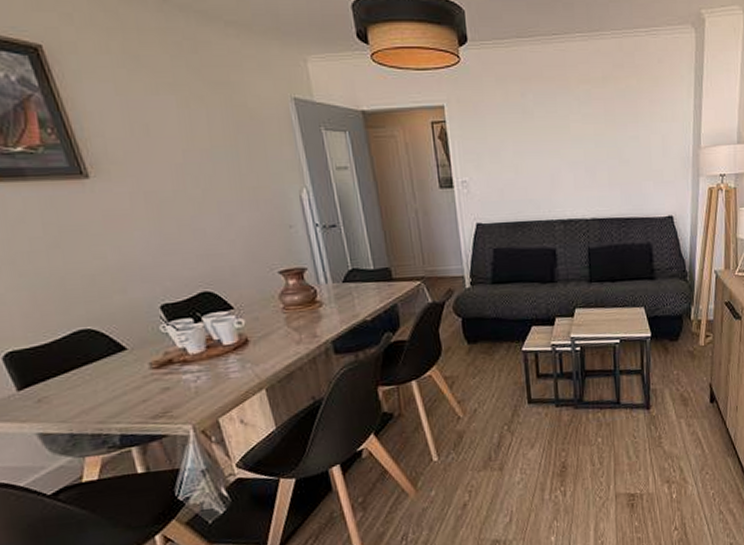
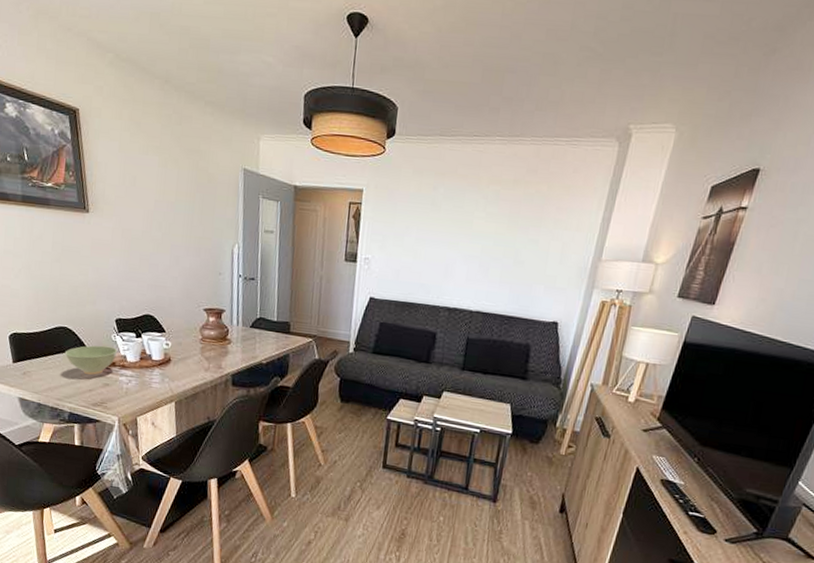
bowl: none [94,340,173,383] -> present [64,345,118,375]

